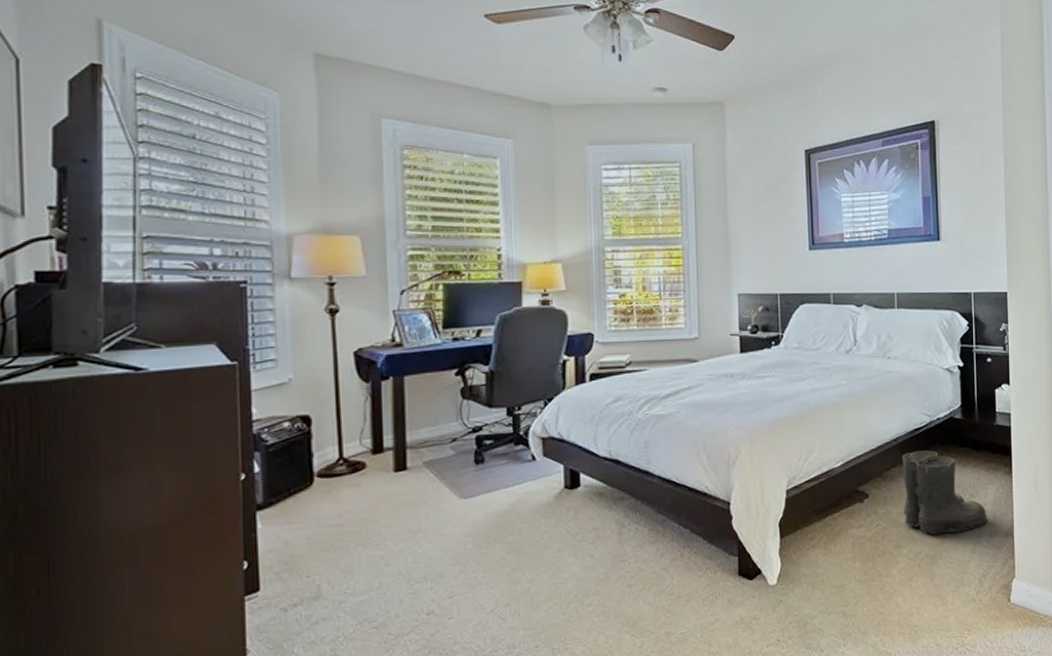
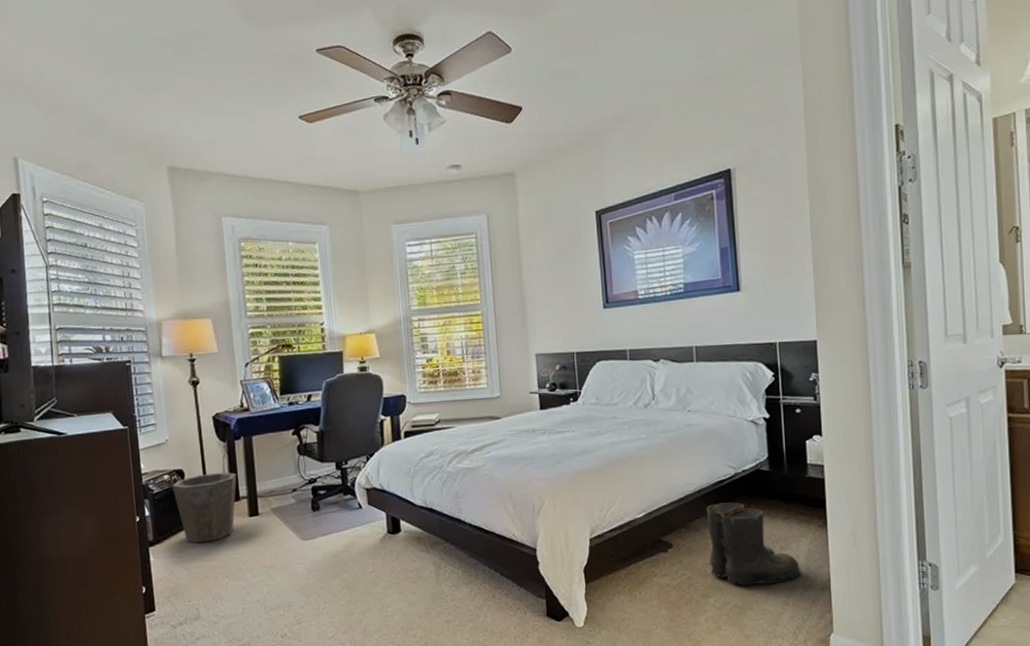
waste bin: none [294,418,381,505] -> present [172,472,237,543]

